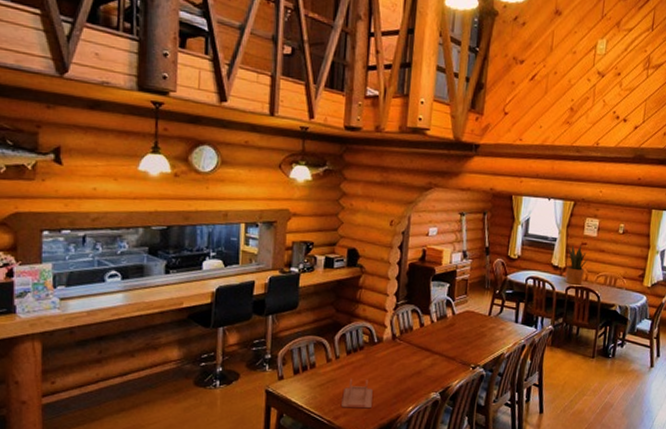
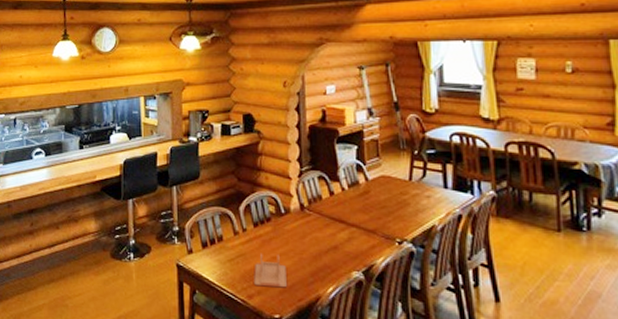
planter: present [565,244,589,285] -> none [499,91,530,140]

